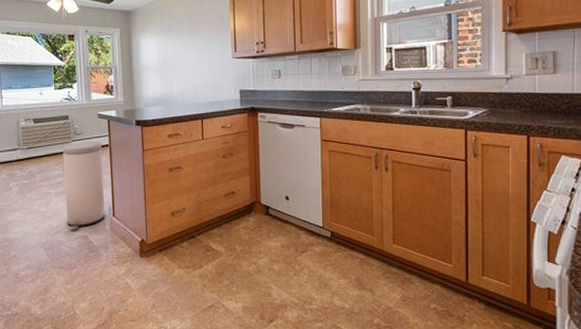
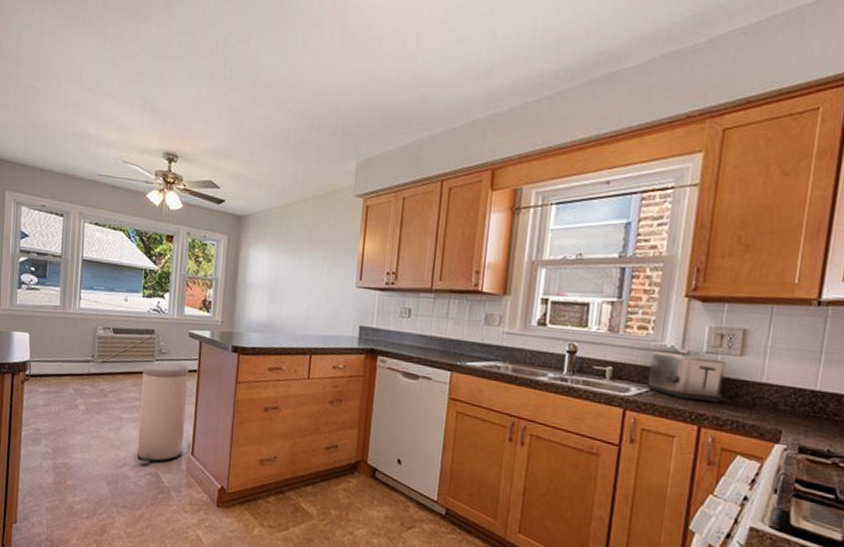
toaster: none [481,78,543,116] -> present [646,351,727,403]

